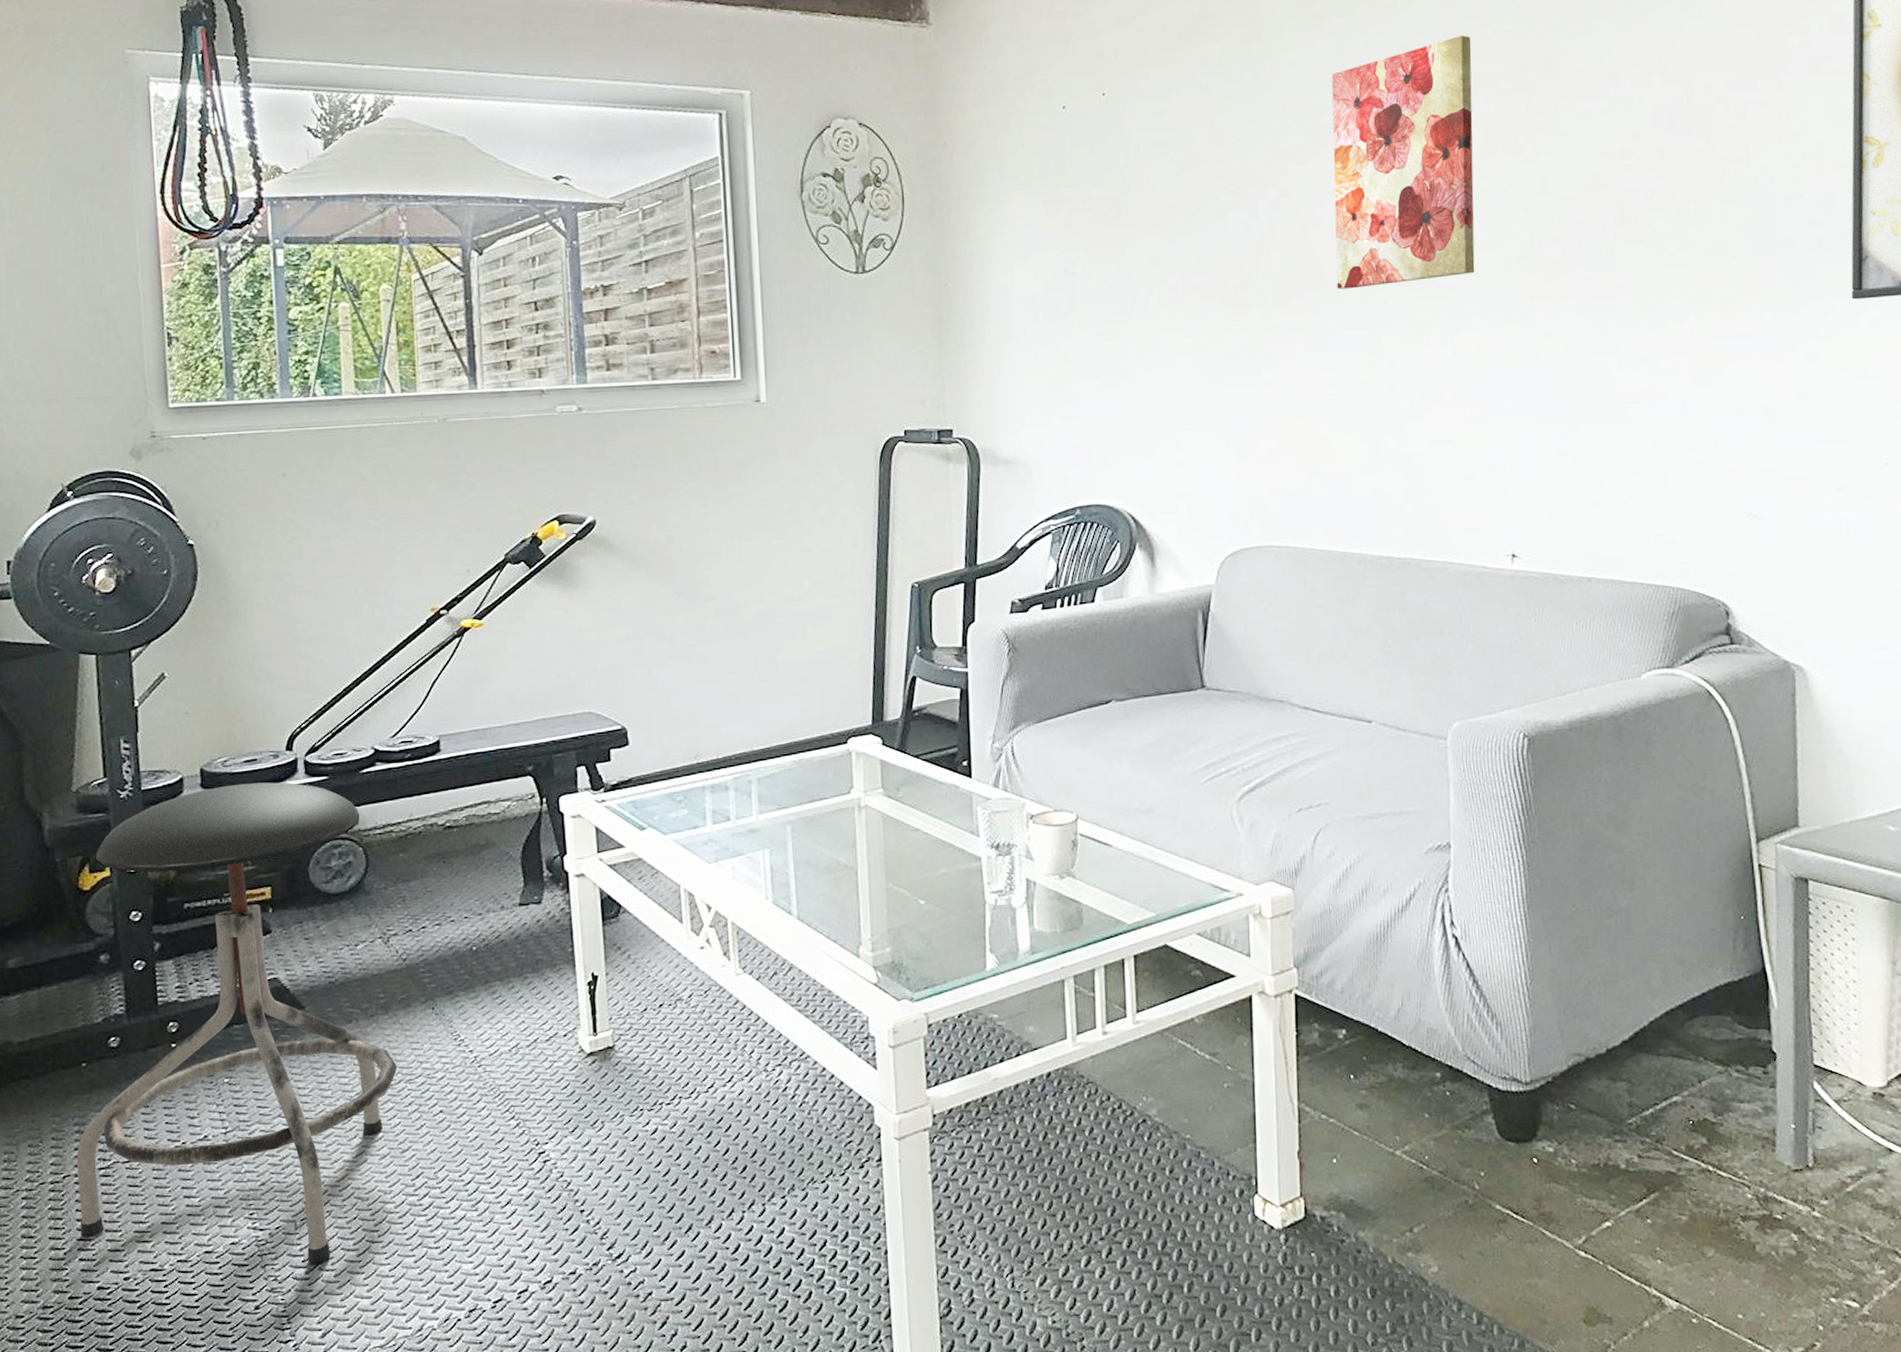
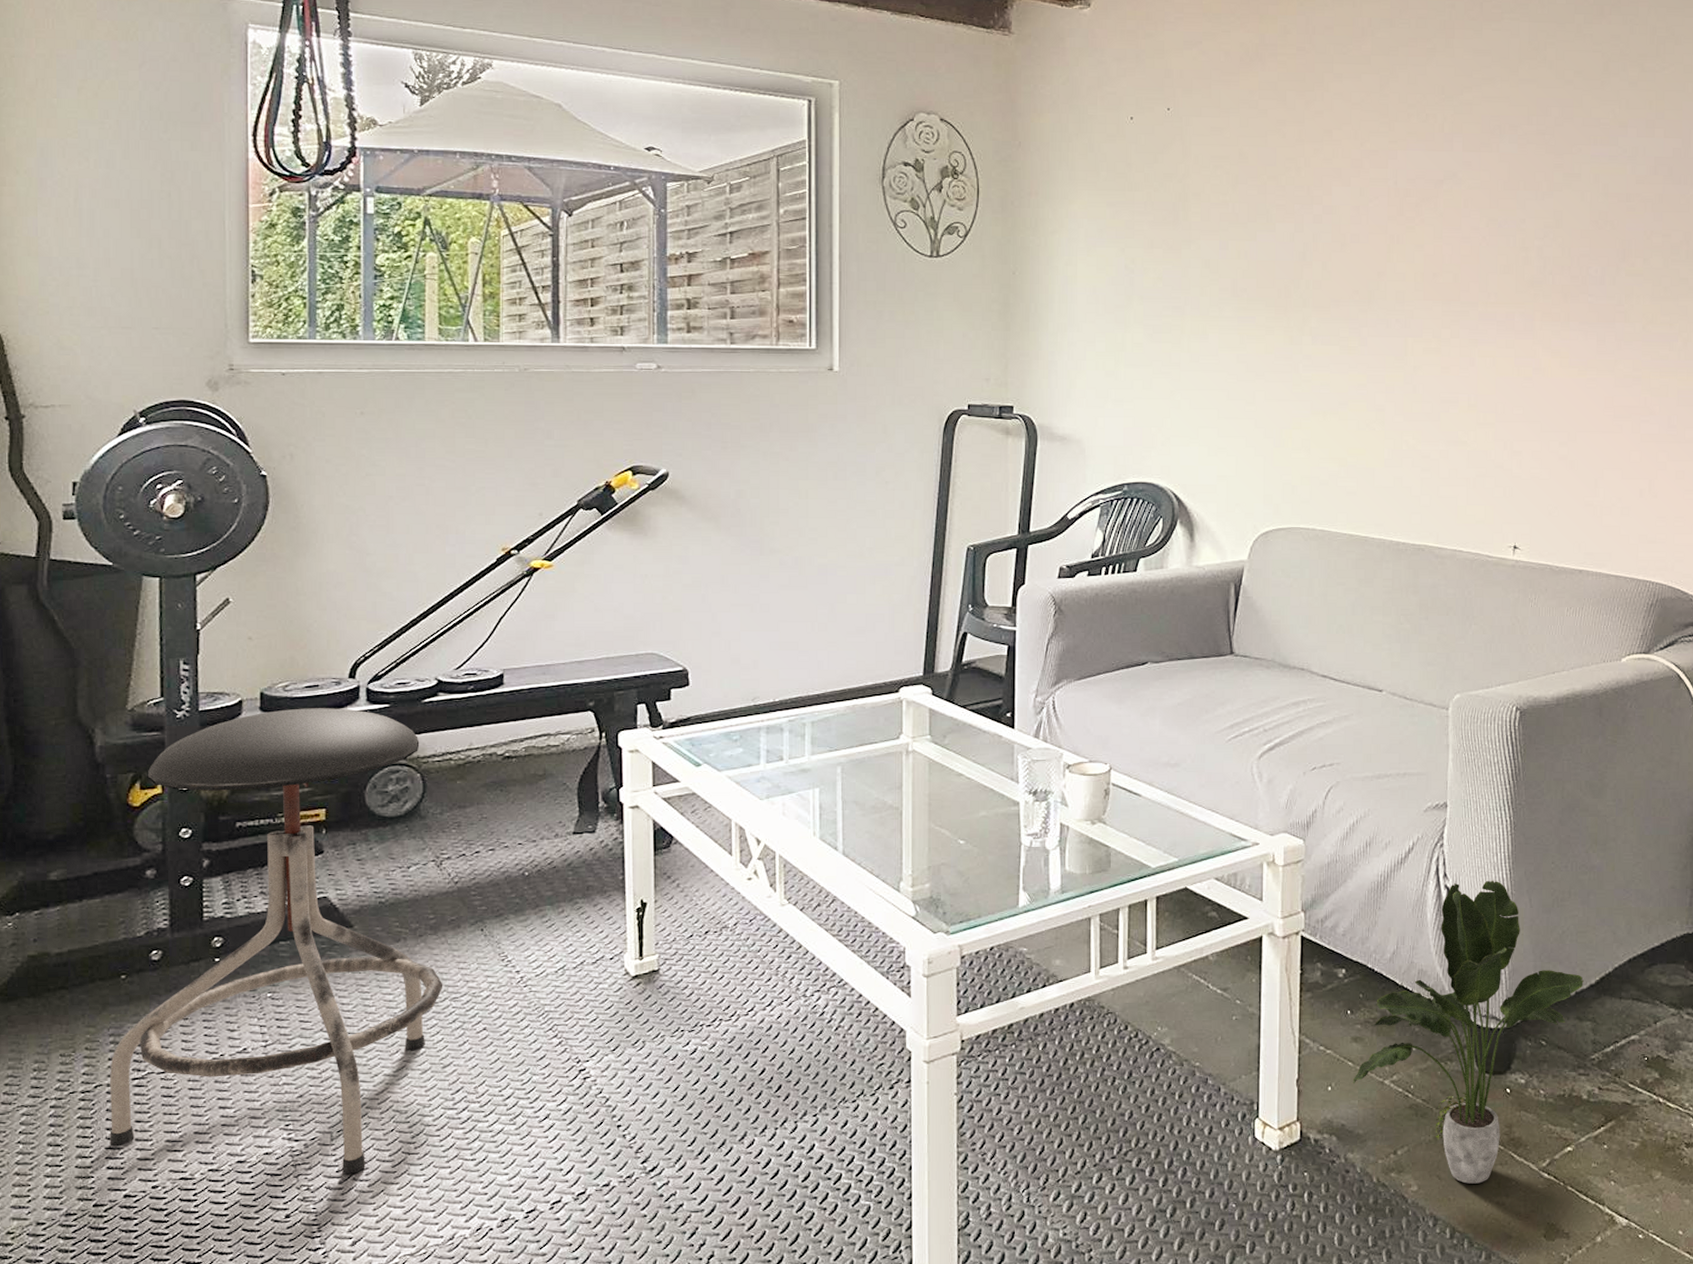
wall art: present [1331,35,1475,289] -> none [1370,80,1500,300]
potted plant: none [1359,927,1615,1264] -> present [1352,880,1584,1184]

